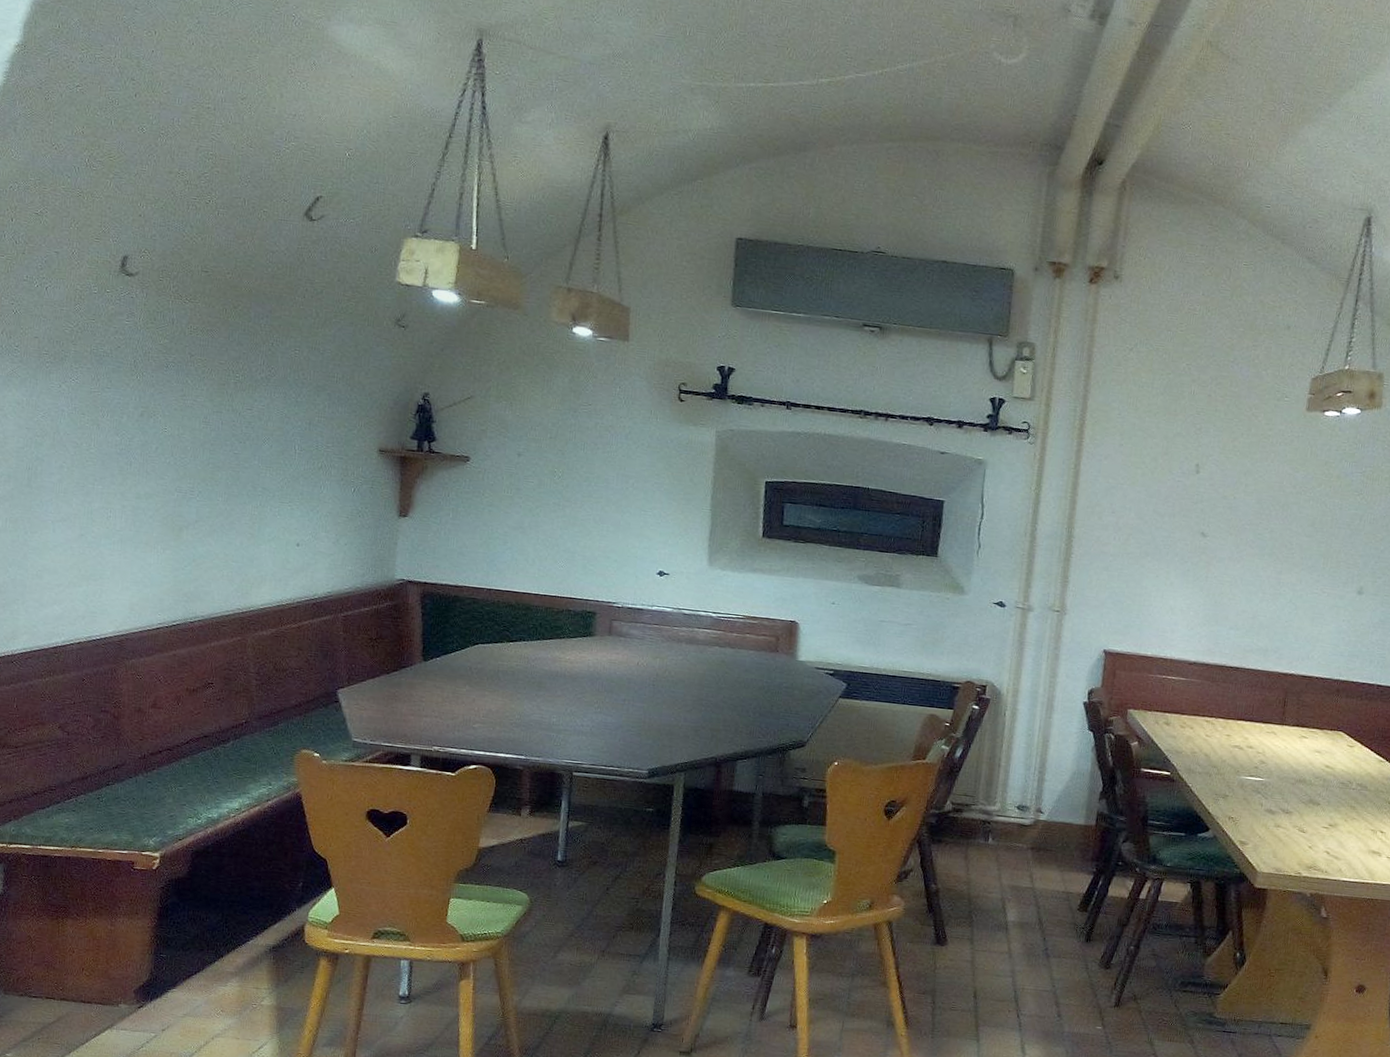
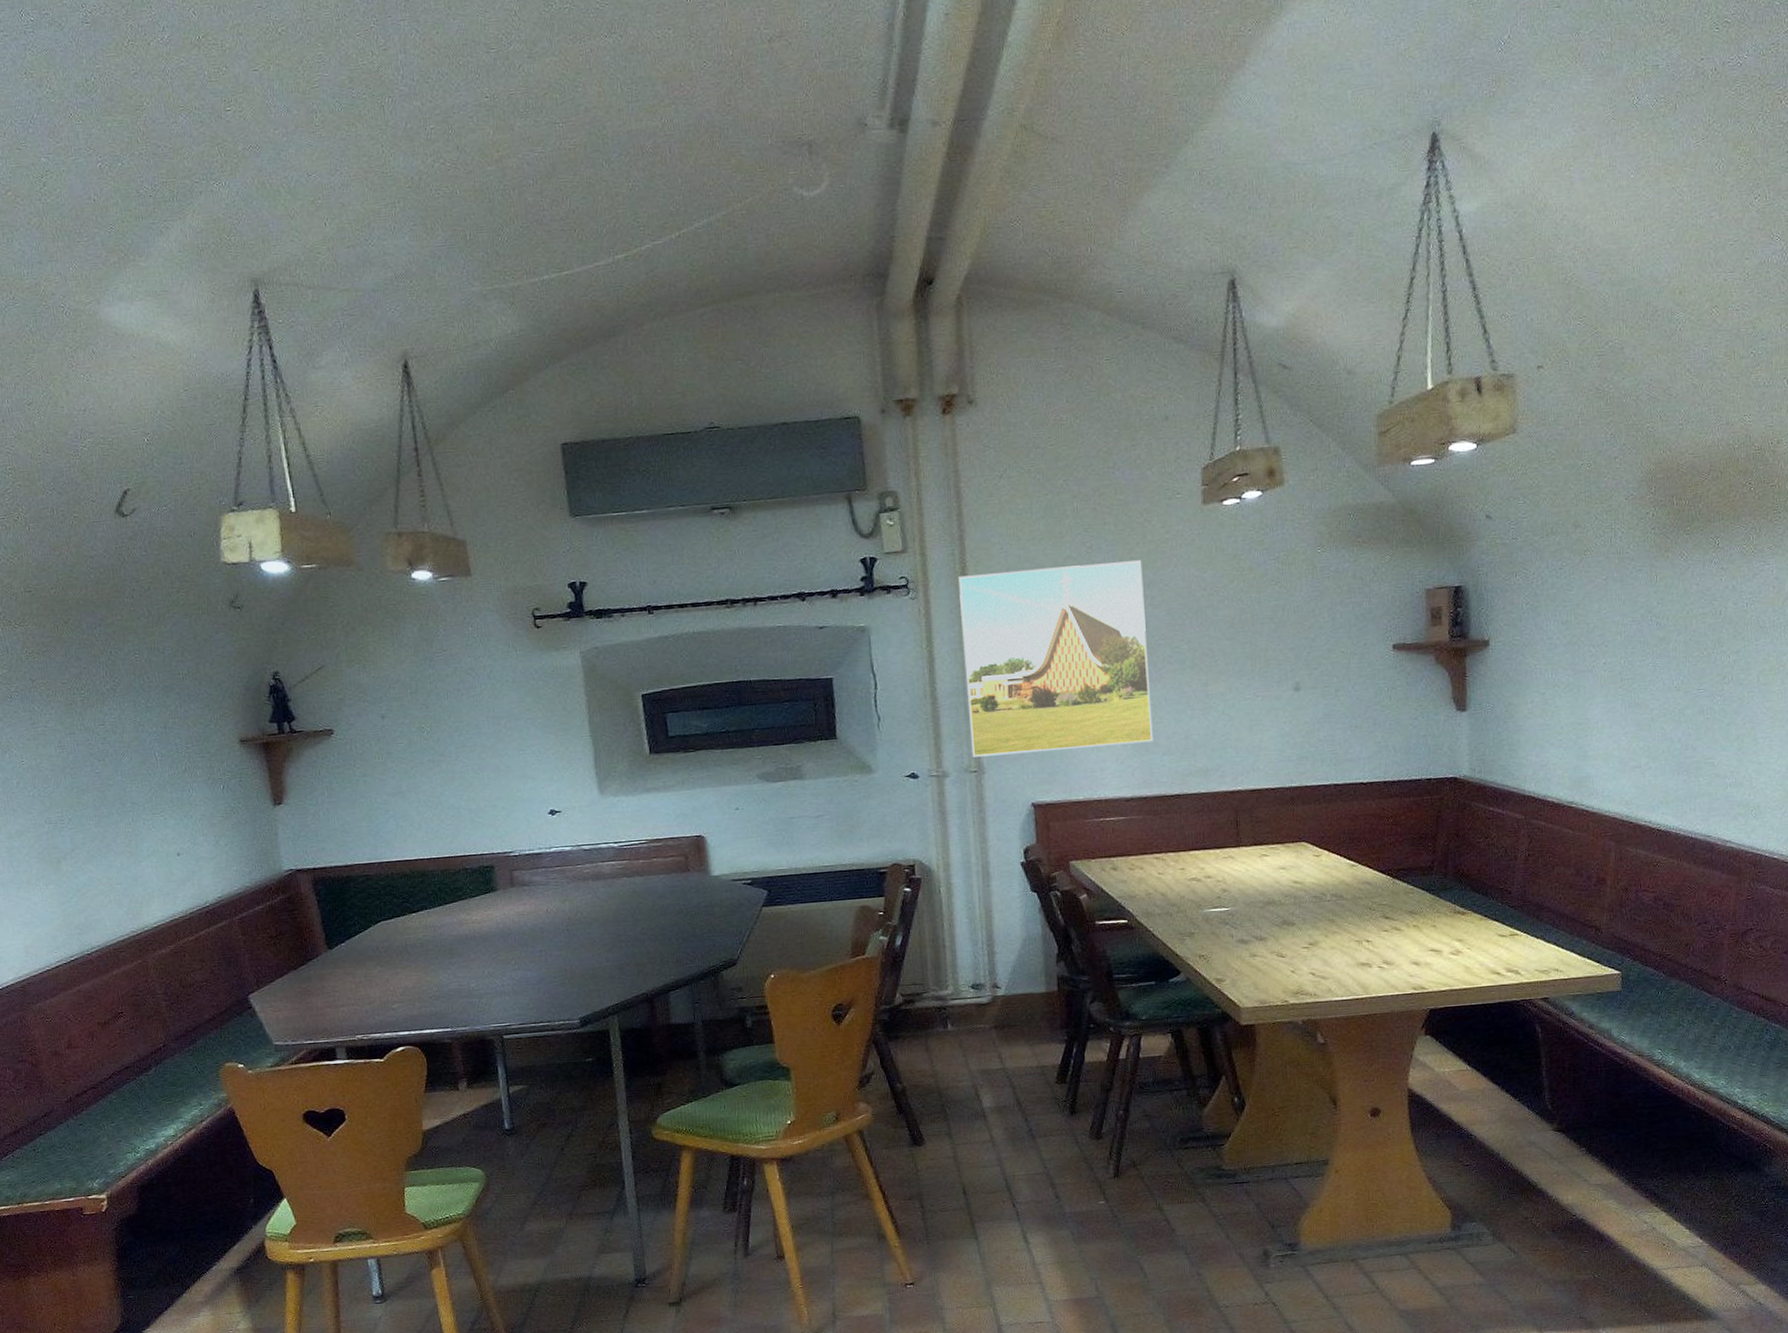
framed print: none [1058,431,1243,615] -> present [958,560,1154,757]

